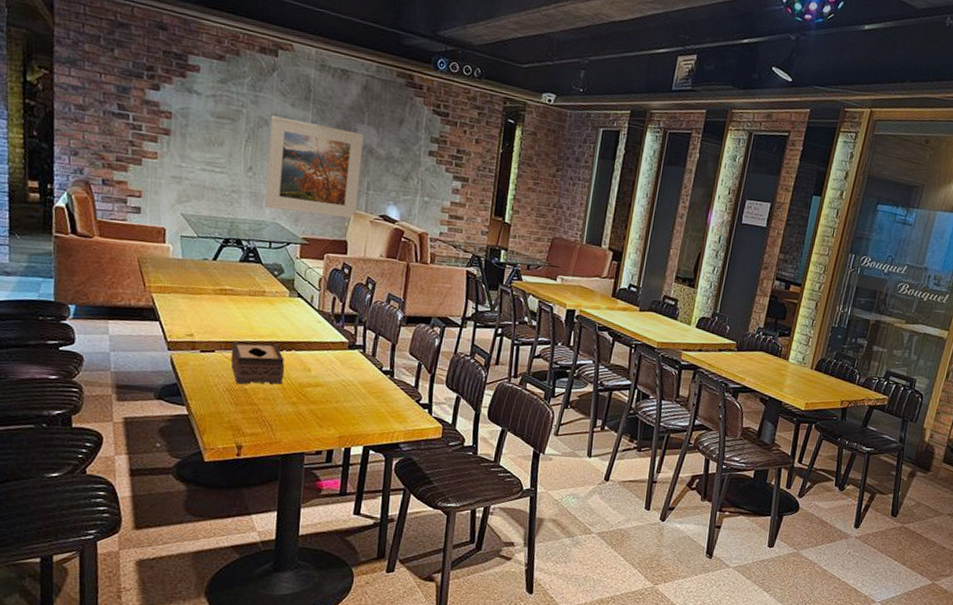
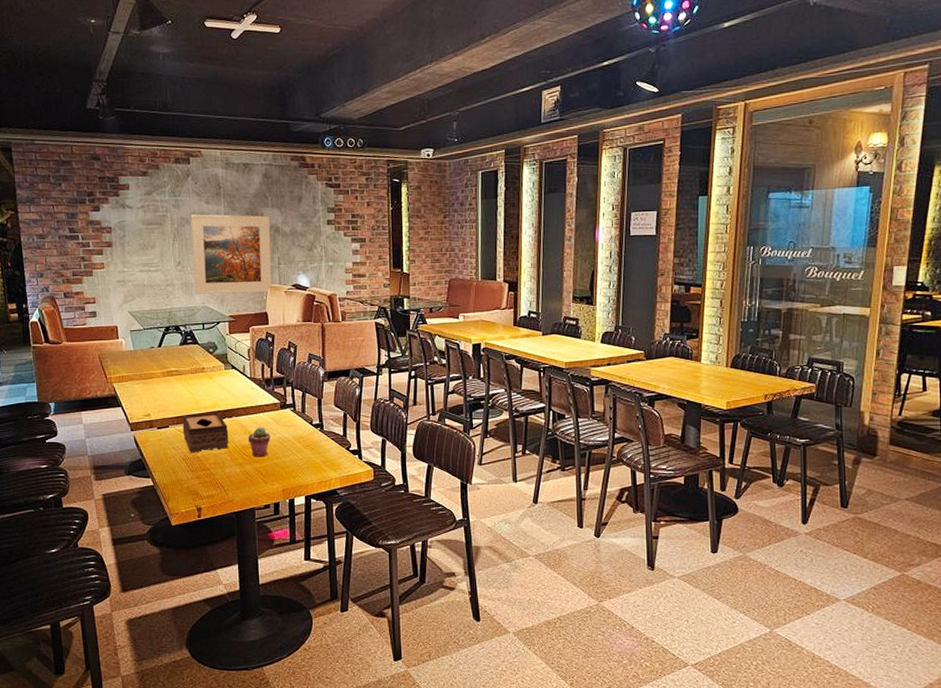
potted succulent: none [307,365,333,399] -> present [248,427,271,458]

